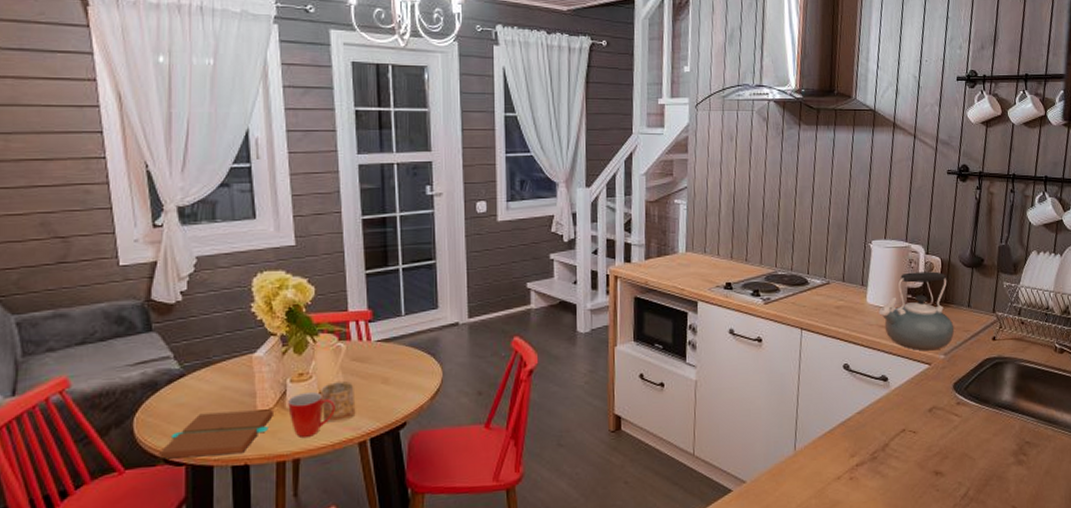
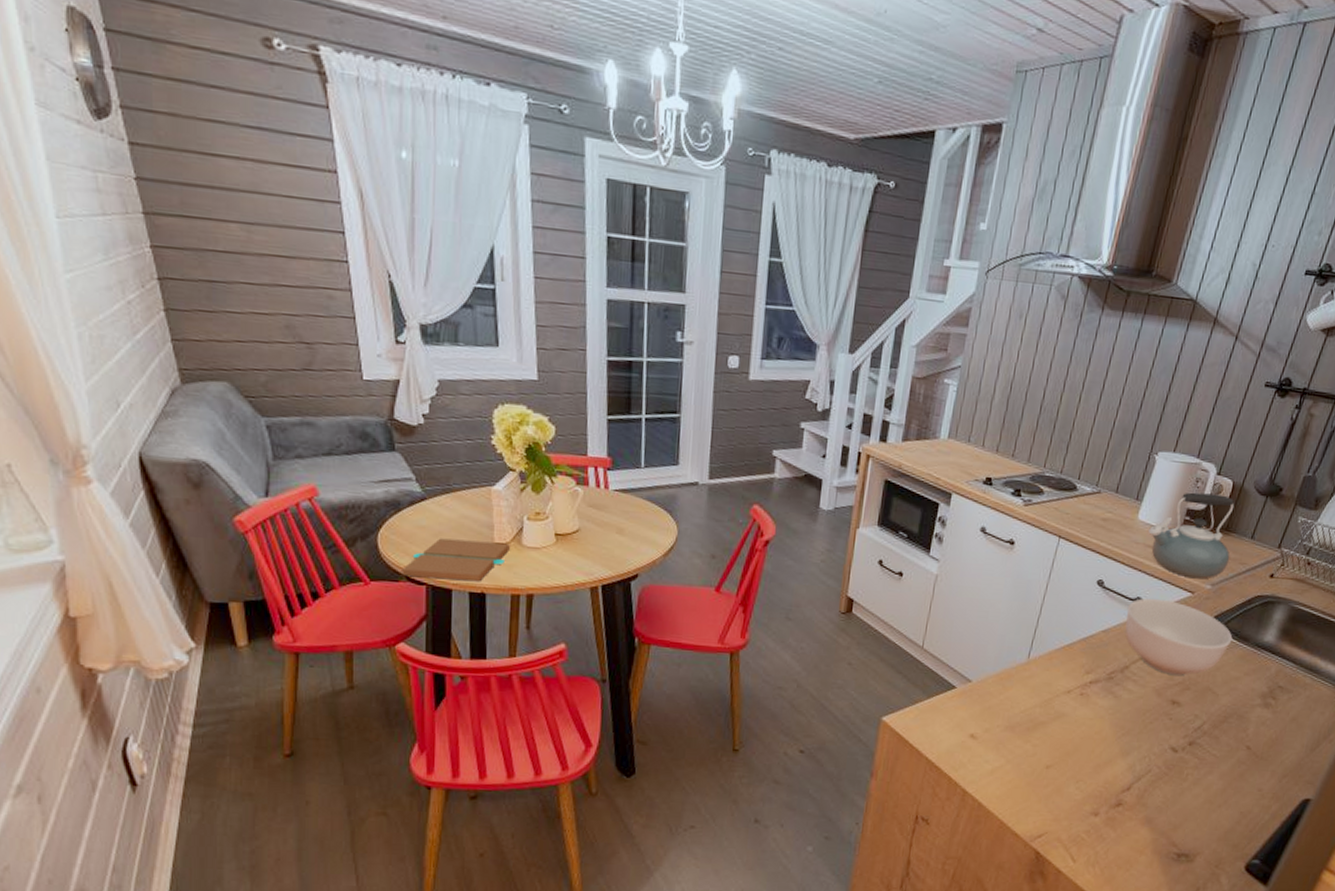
mug: present [288,391,335,437] -> none [524,531,570,575]
mug: present [321,381,356,423] -> none [555,525,590,566]
bowl: none [875,374,975,446] -> present [1125,598,1233,675]

